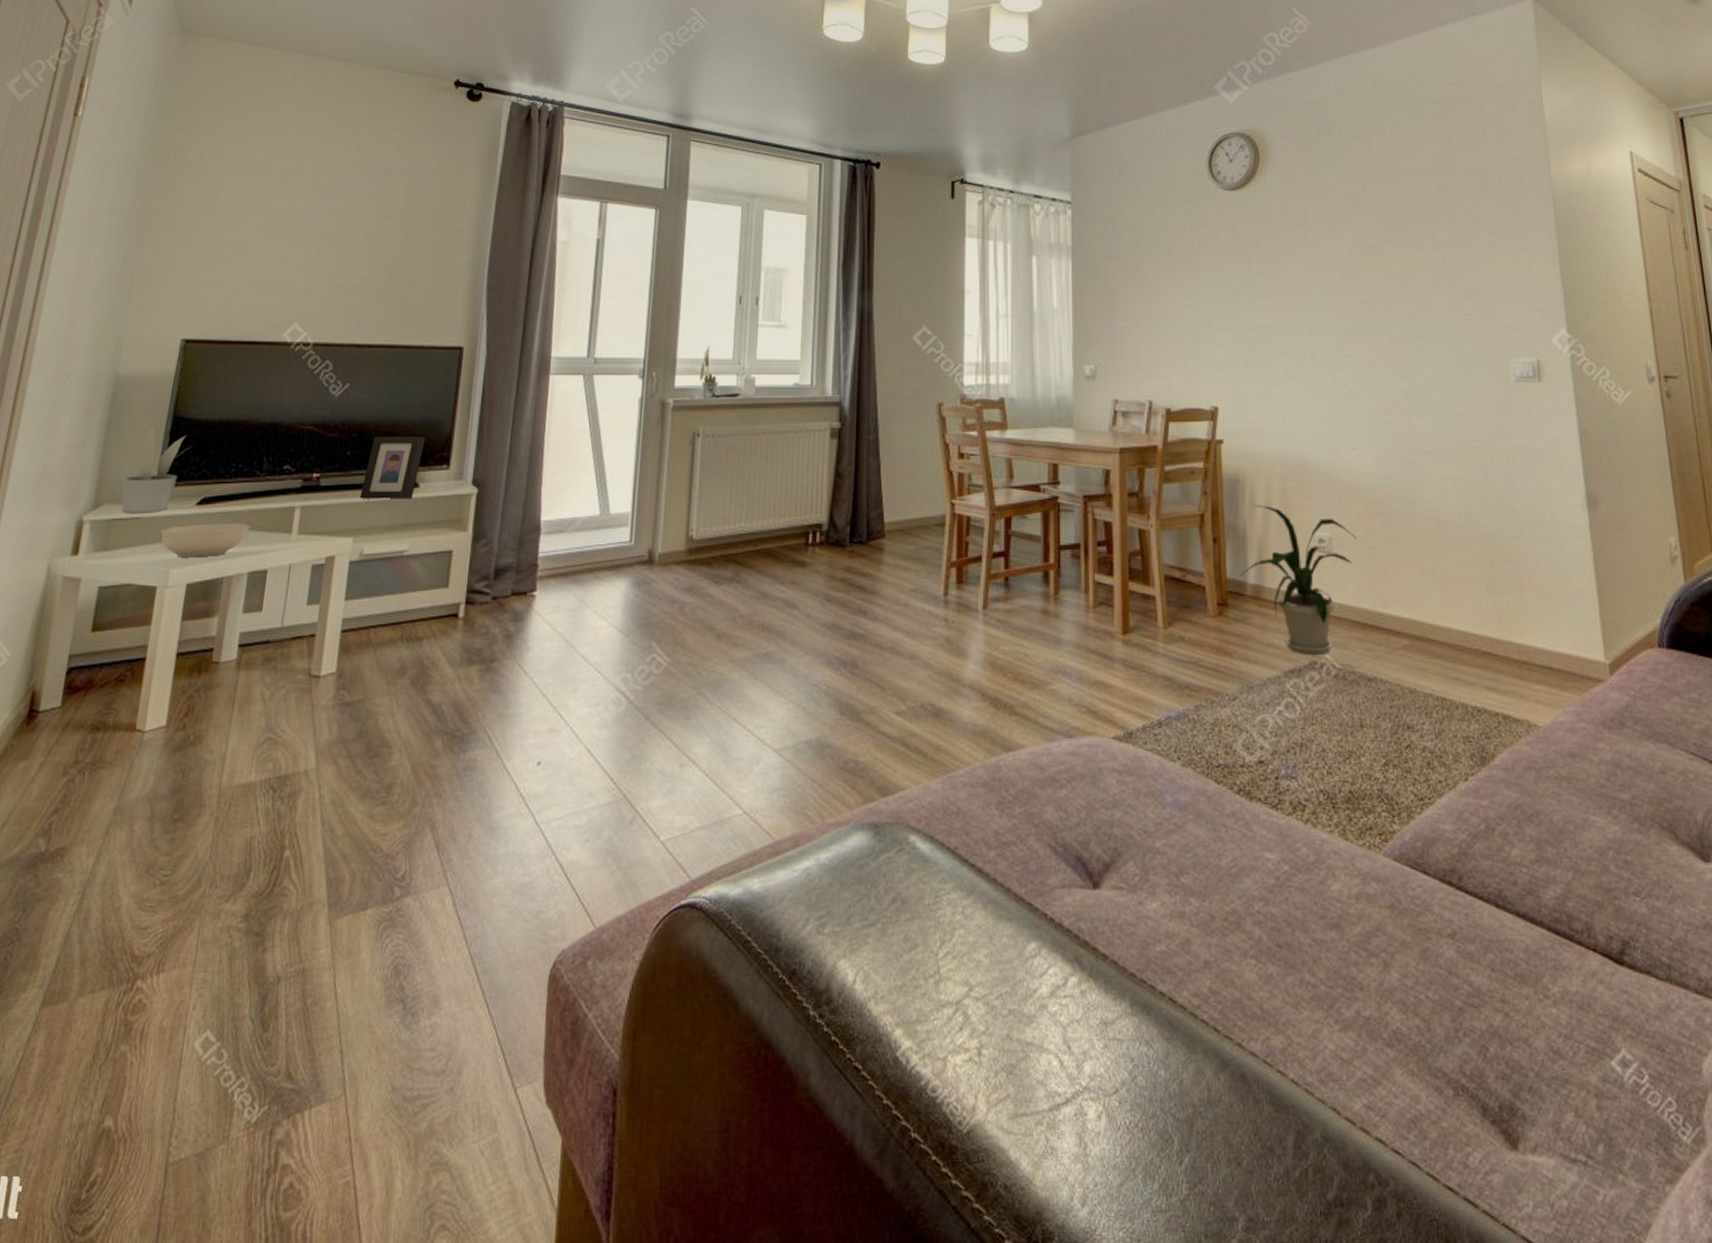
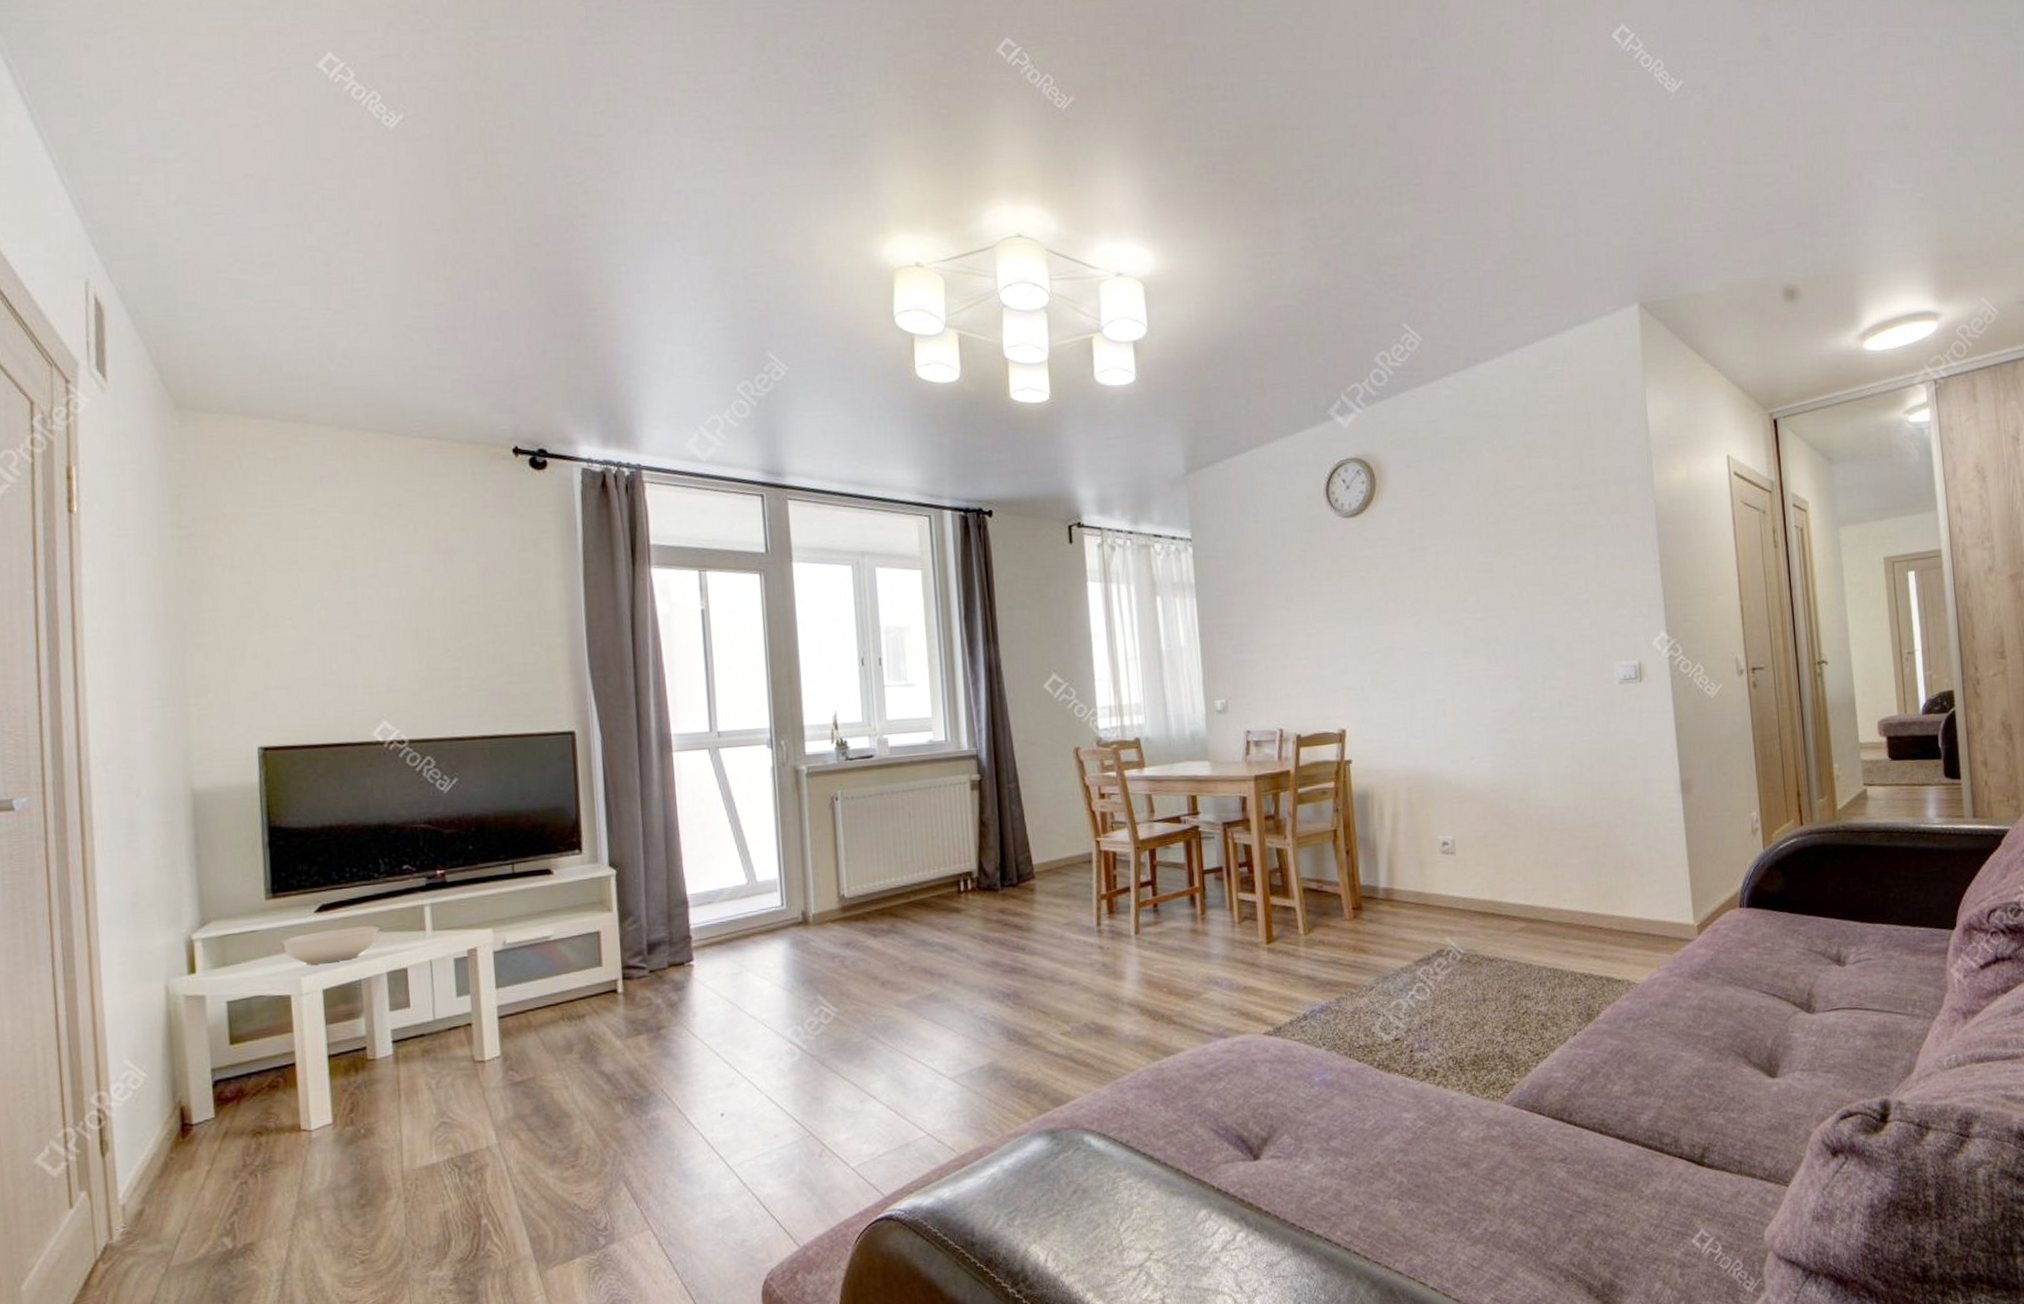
potted plant: present [120,422,189,515] -> none [216,834,293,929]
picture frame: present [360,436,426,499] -> none [491,824,551,891]
house plant: present [1239,505,1358,655] -> none [1371,816,1478,945]

